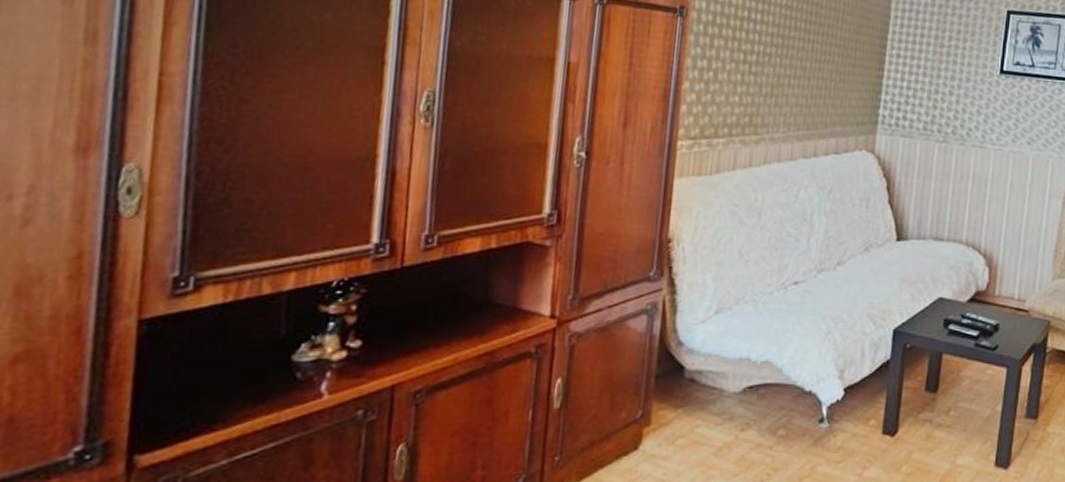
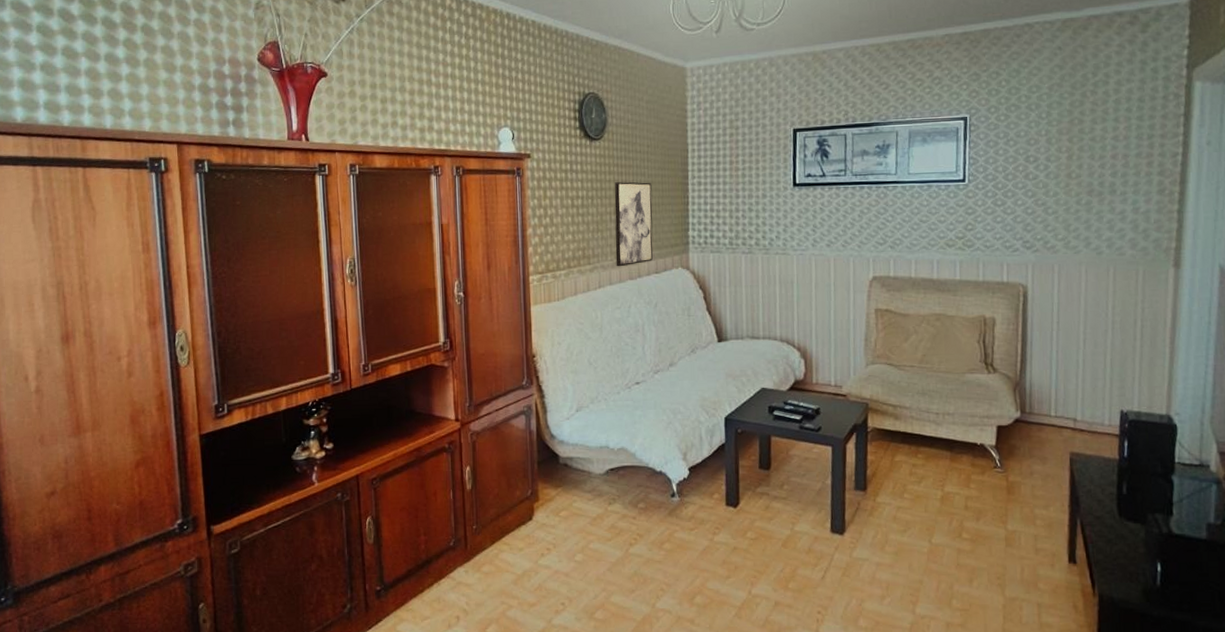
wall art: none [788,41,844,142] -> present [614,182,653,267]

